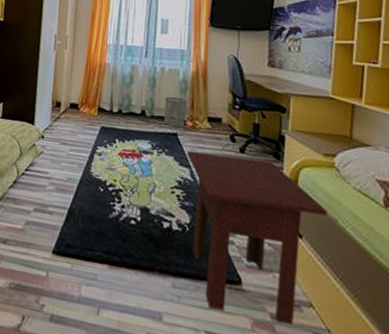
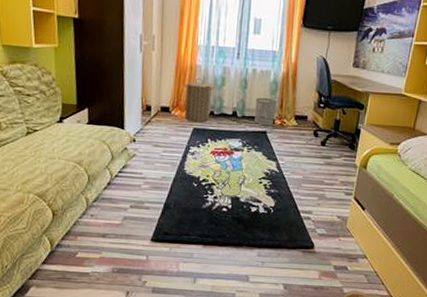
laundry hamper: none [92,76,123,121] -> present [184,78,214,123]
side table: present [187,151,327,325] -> none [274,147,387,271]

